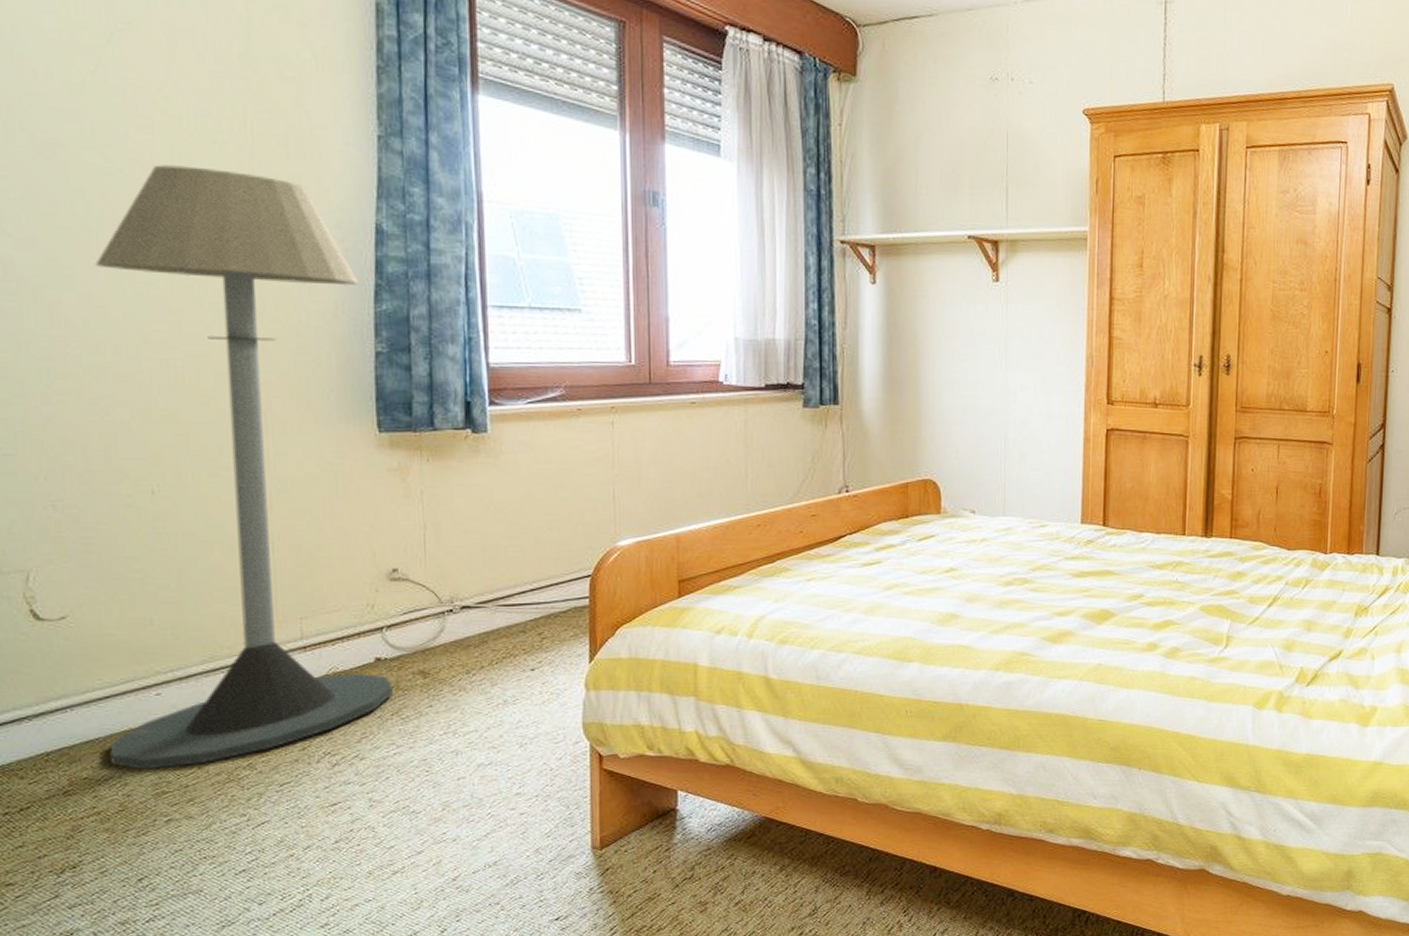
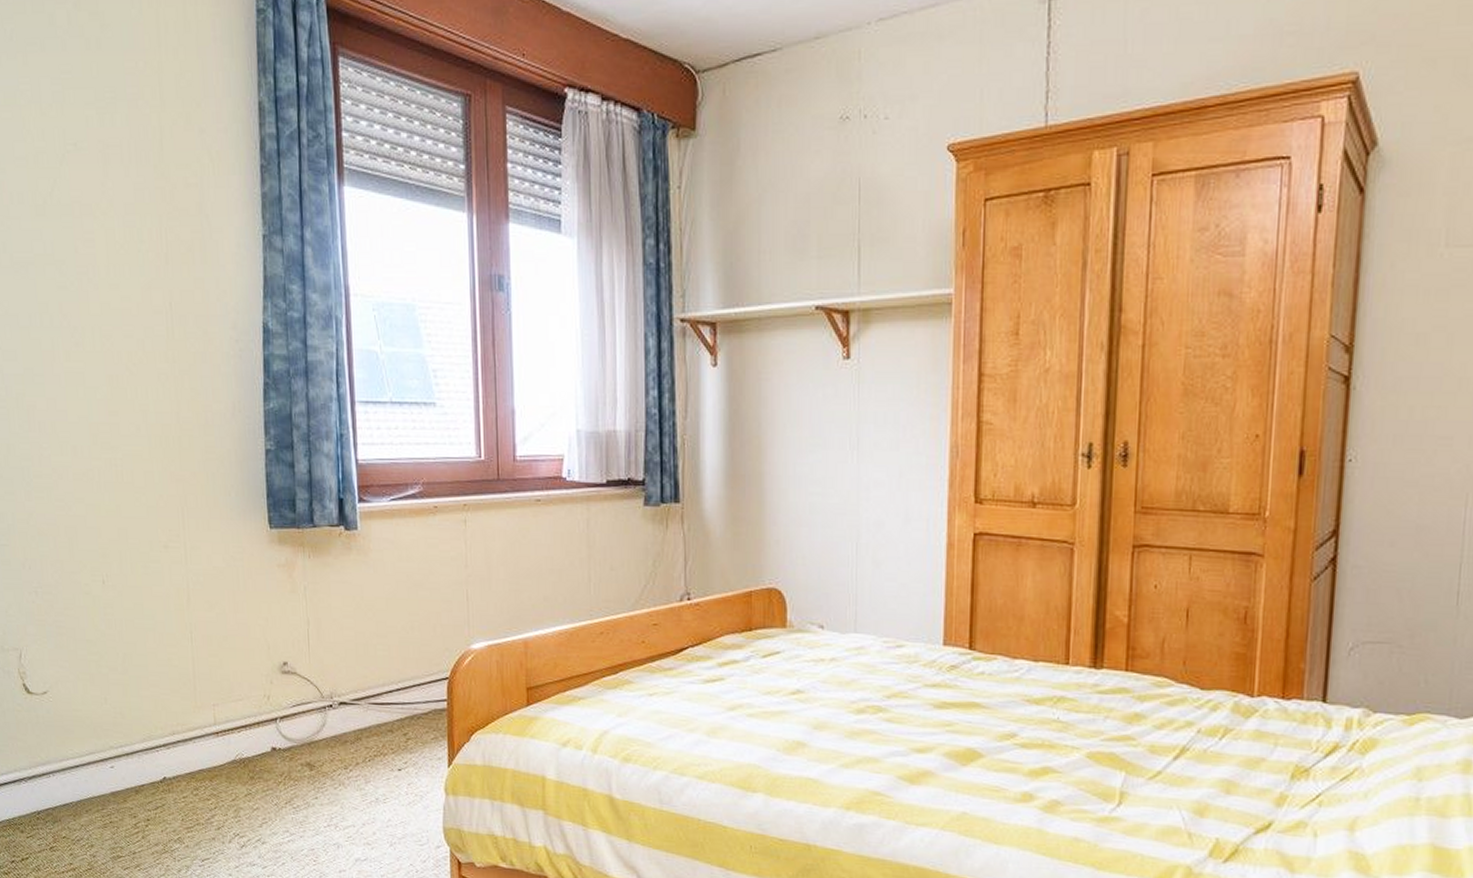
floor lamp: present [95,164,393,770] -> none [57,276,286,835]

